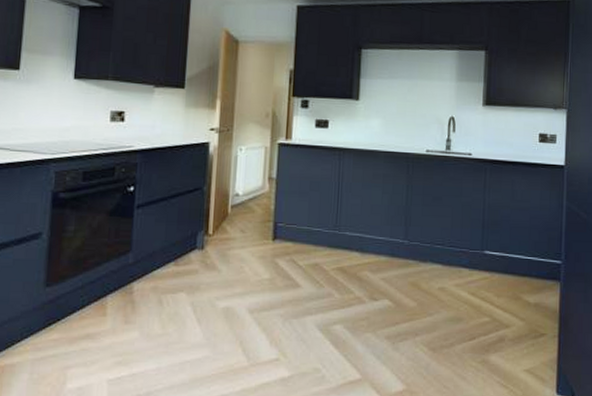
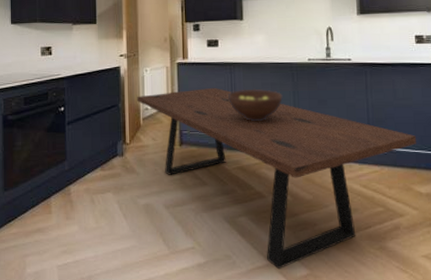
dining table: none [226,174,530,385] -> present [137,87,416,270]
fruit bowl: none [334,179,395,216] -> present [228,88,283,121]

